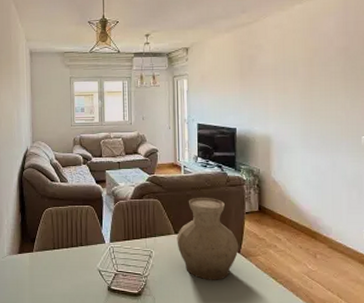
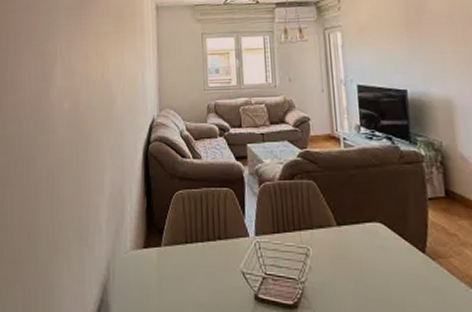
vase: present [177,197,239,280] -> none [339,177,424,290]

